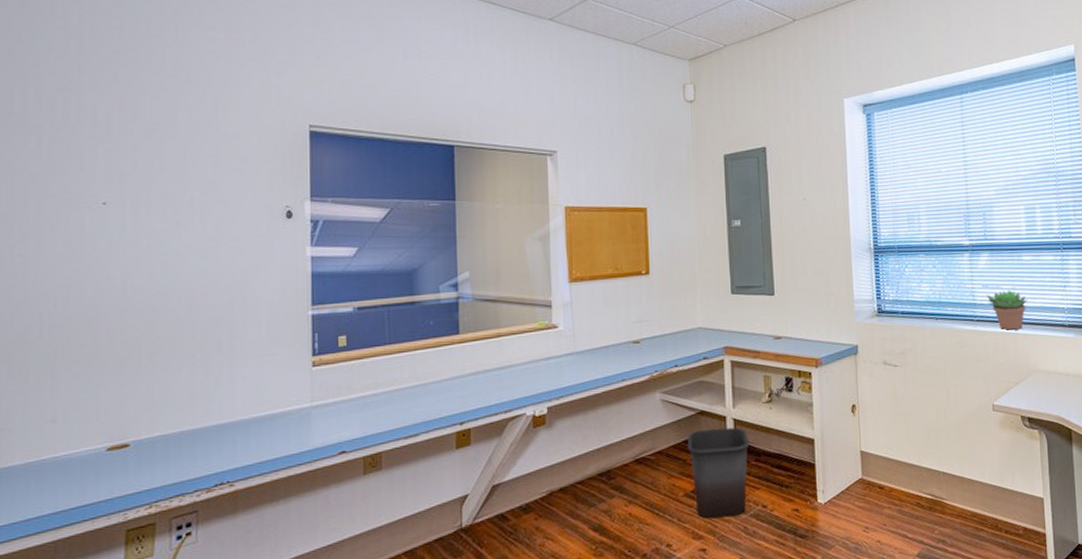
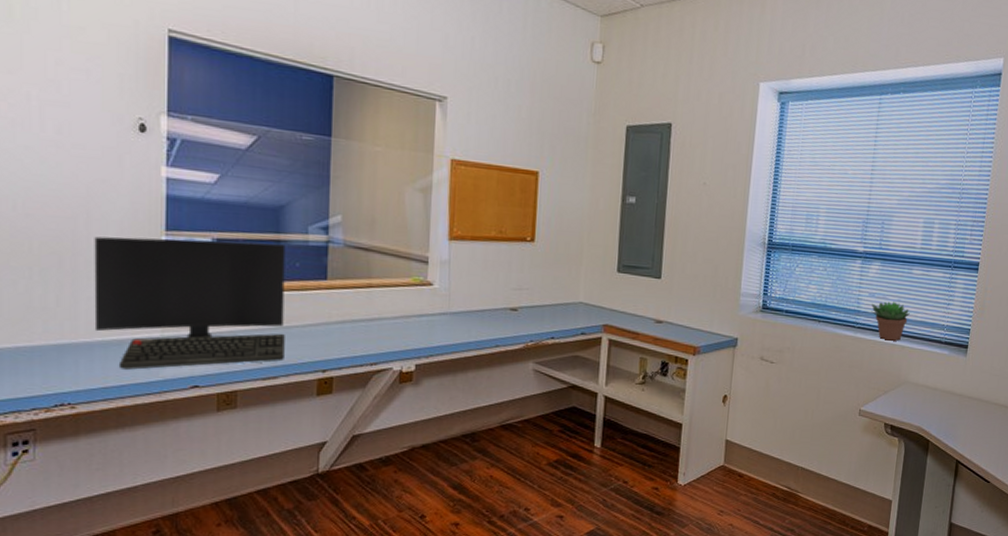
computer monitor: none [249,306,422,409] -> present [94,236,286,338]
computer keyboard: none [272,390,424,443] -> present [118,333,285,370]
waste bin: present [687,427,749,519] -> none [555,403,618,489]

